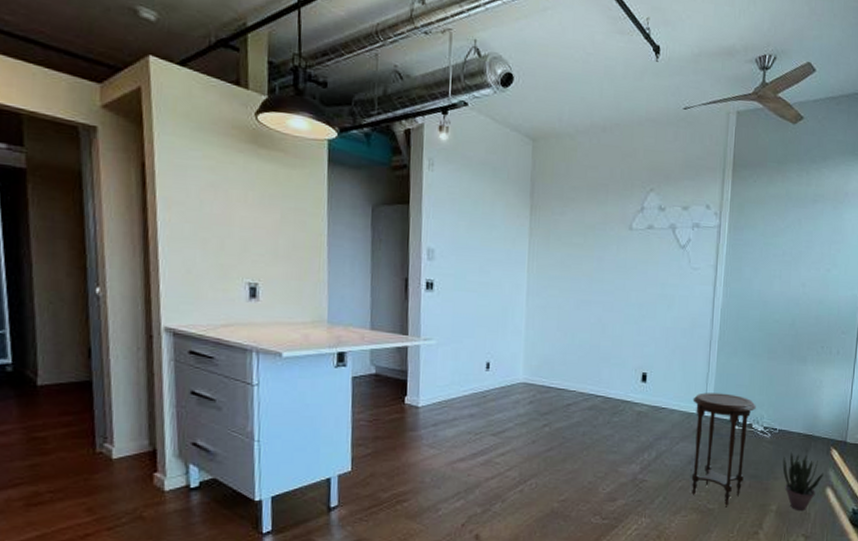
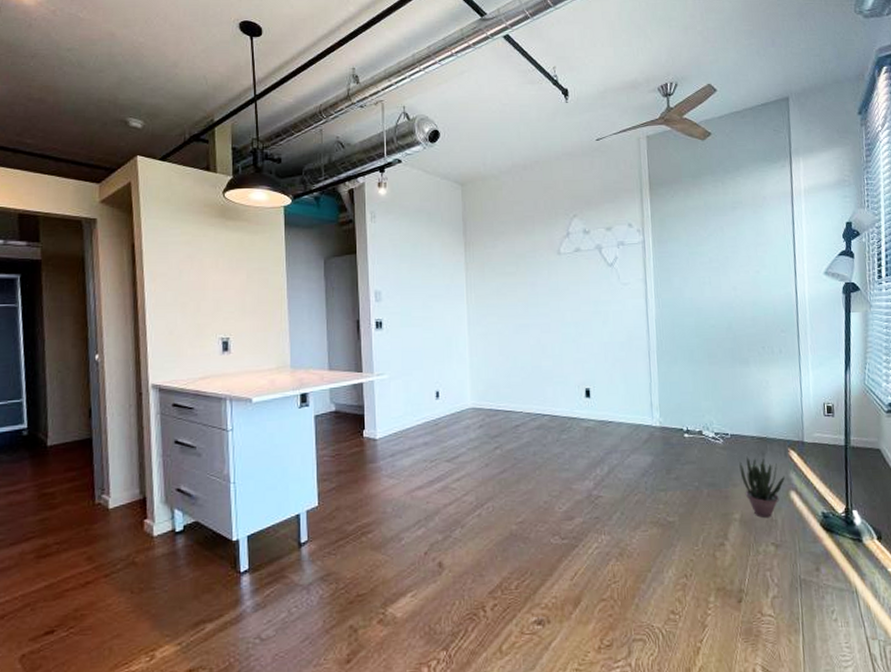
side table: present [691,392,756,506] -> none [638,402,704,518]

